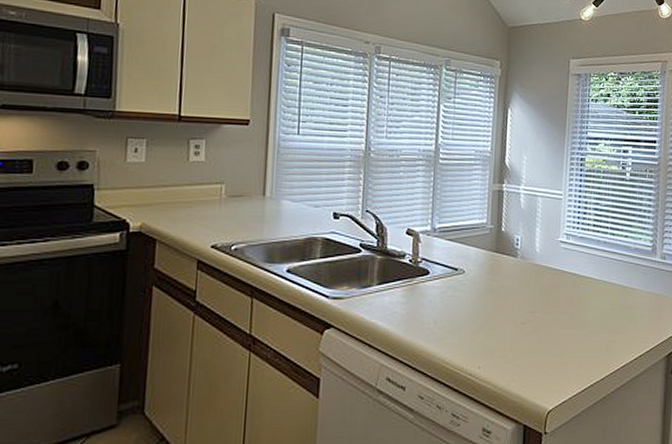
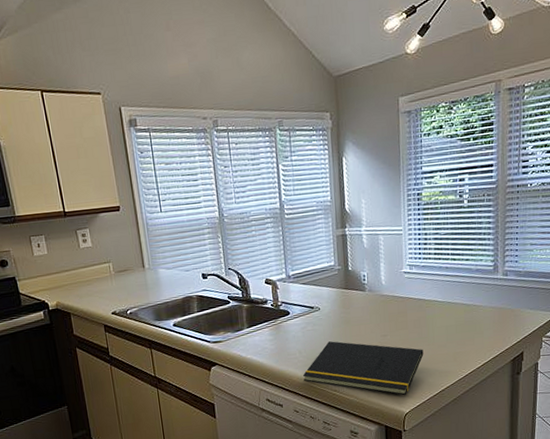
notepad: none [434,312,574,388] -> present [302,341,424,396]

